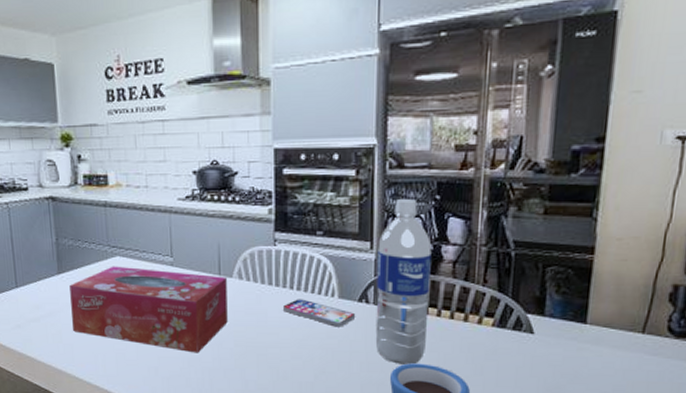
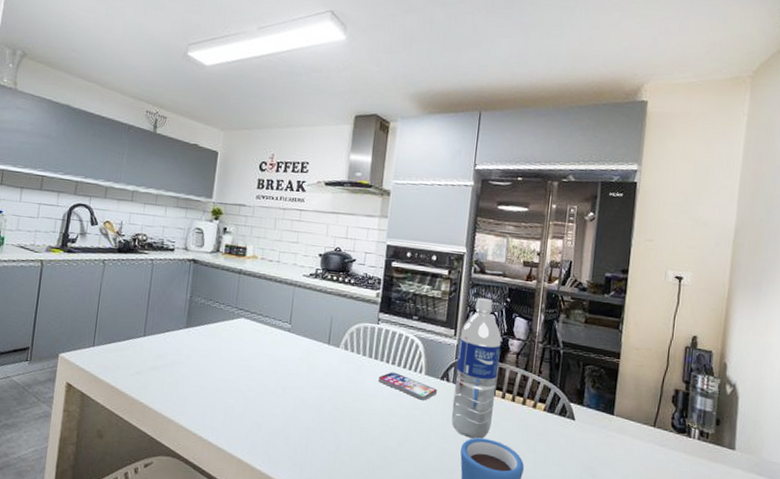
tissue box: present [69,266,228,353] -> none [189,326,334,413]

